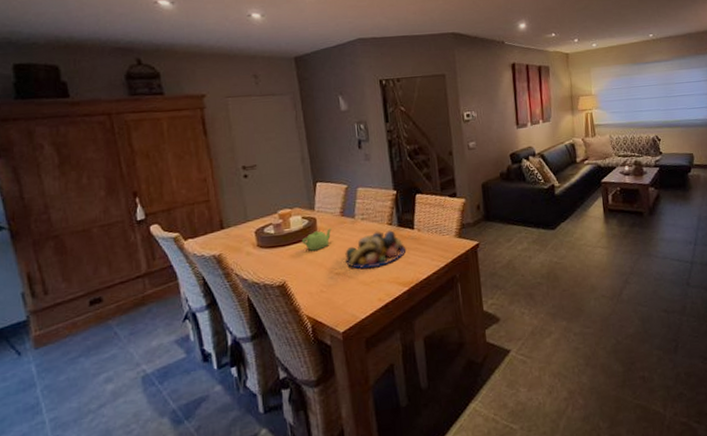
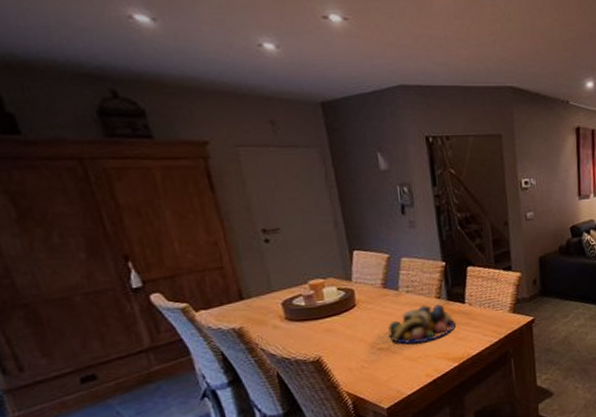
teapot: present [302,228,332,251] -> none [338,301,372,325]

